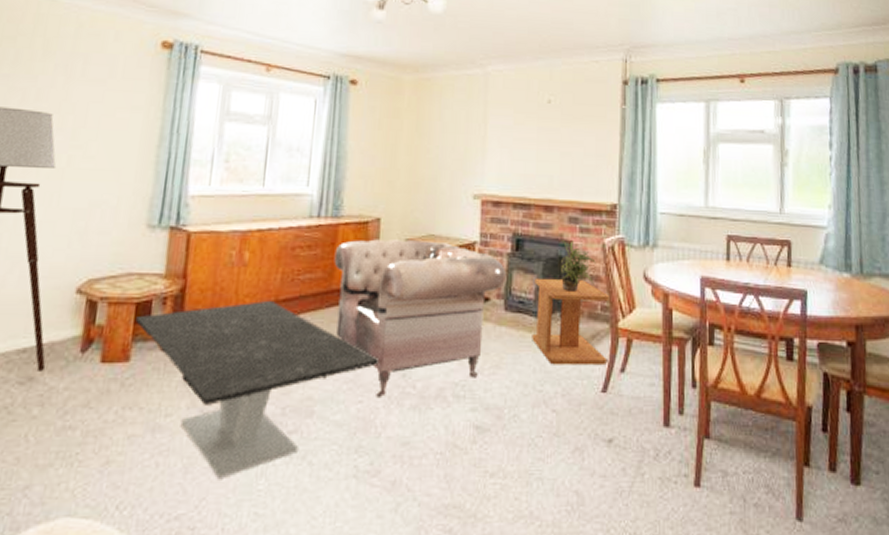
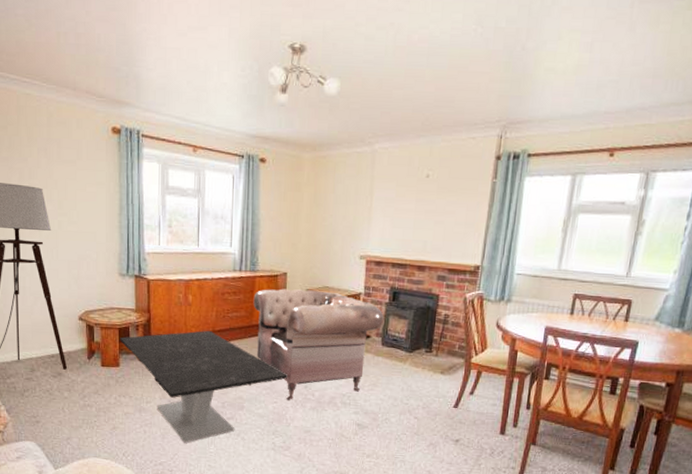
side table: present [532,278,610,366] -> none [402,322,466,389]
potted plant: present [558,238,596,291] -> none [425,292,458,334]

